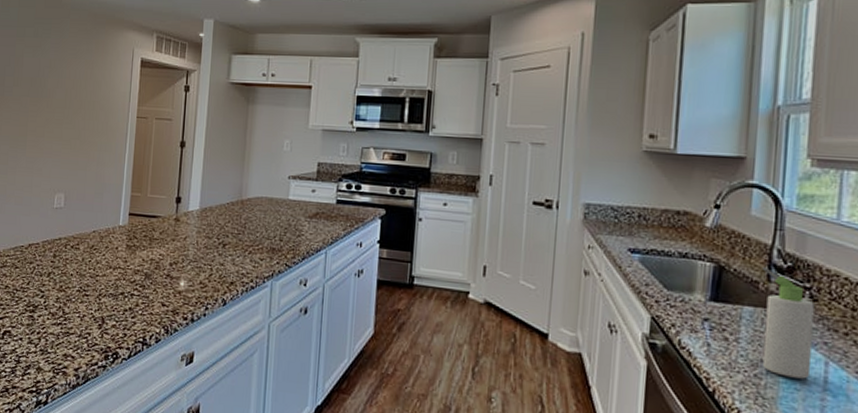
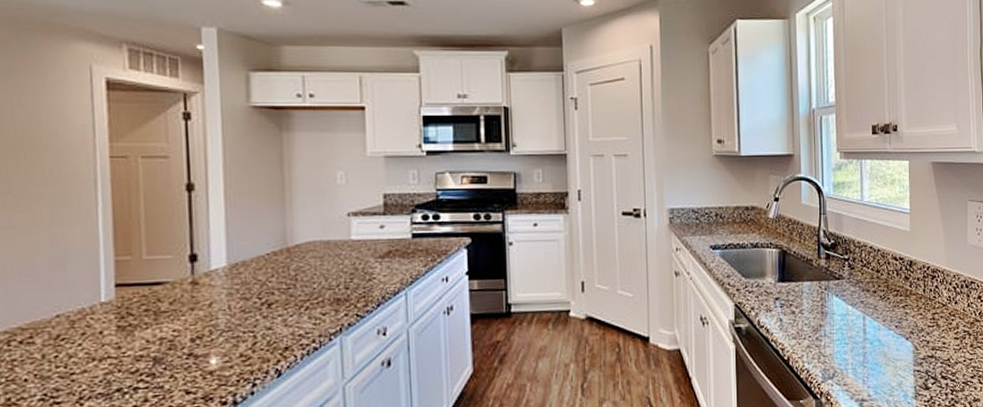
bottle: present [762,267,815,379] -> none [814,247,853,335]

